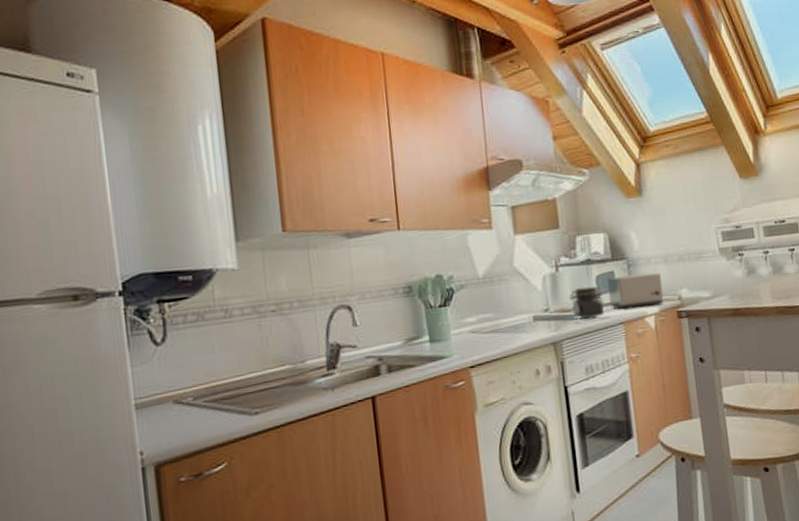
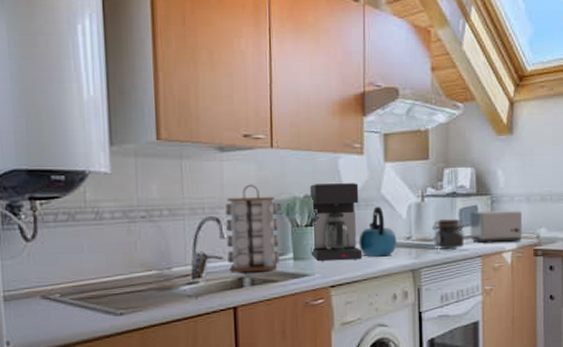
spice rack: none [356,268,415,361] -> present [226,184,279,273]
coffee maker: none [441,258,501,343] -> present [310,183,363,262]
kettle: none [495,280,535,333] -> present [358,206,397,257]

